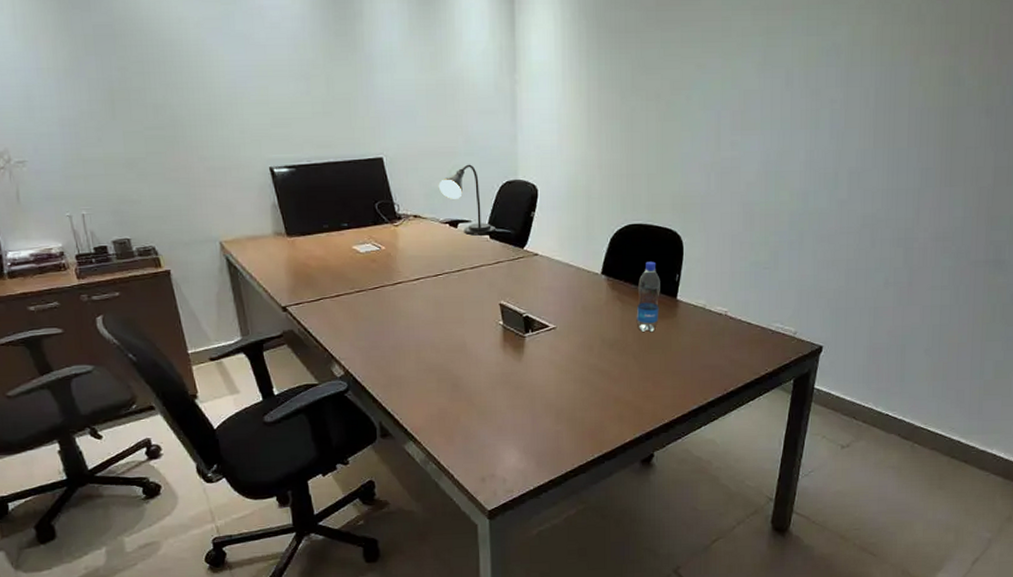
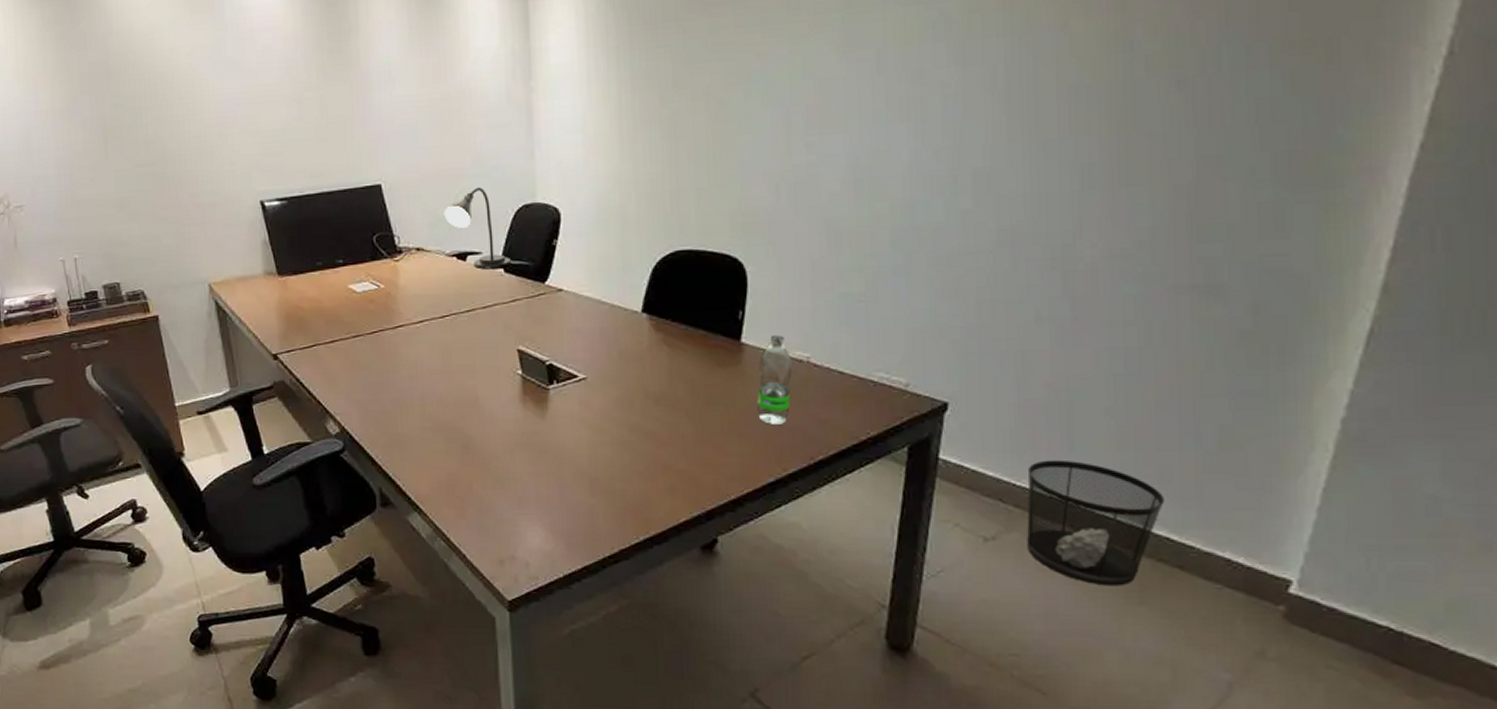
bottle: present [636,261,660,333] -> none [688,295,719,384]
bottle: none [687,293,714,364] -> present [757,334,792,424]
waste bin: none [870,387,959,477] -> present [1027,459,1166,586]

